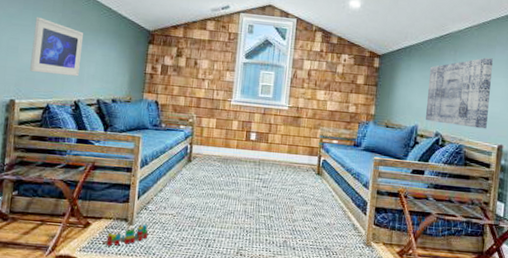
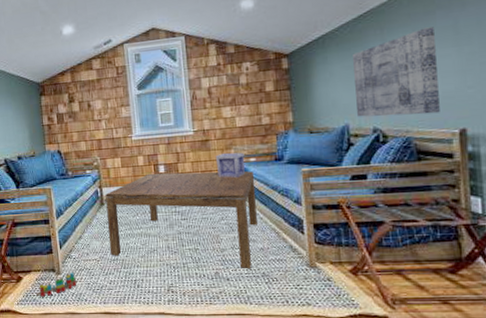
coffee table: none [188,138,334,241] -> present [105,171,257,269]
wooden crate: none [303,132,329,156] -> present [215,152,245,178]

